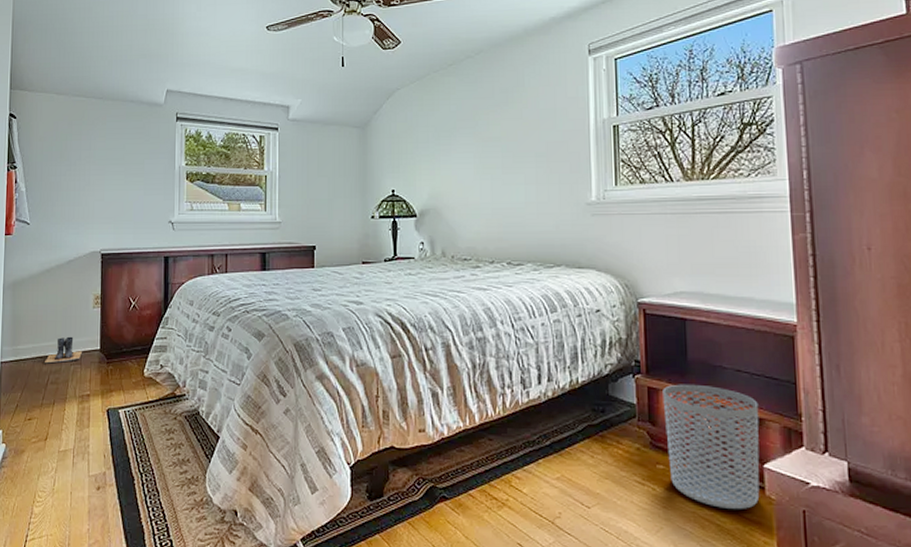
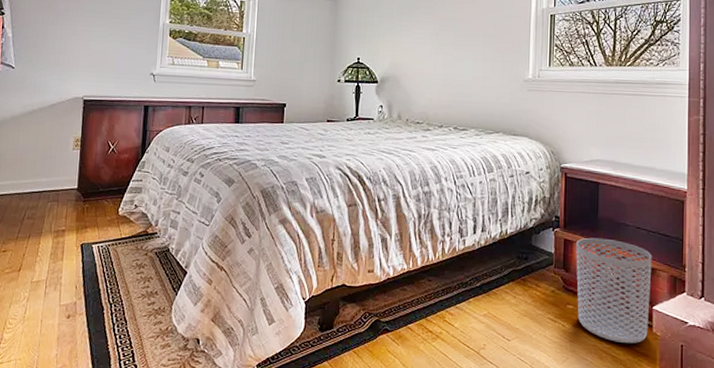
boots: present [44,336,82,364] -> none [21,175,60,200]

